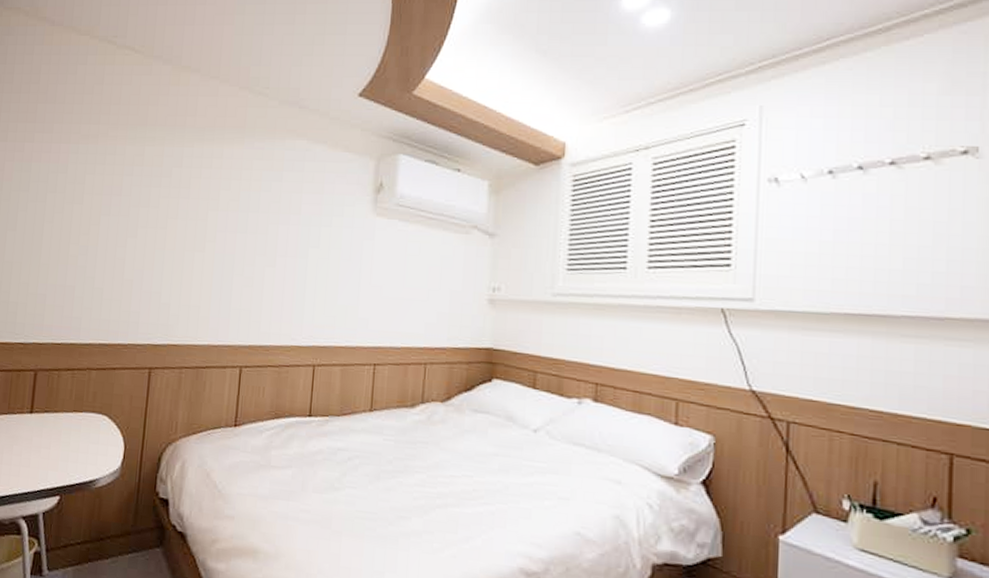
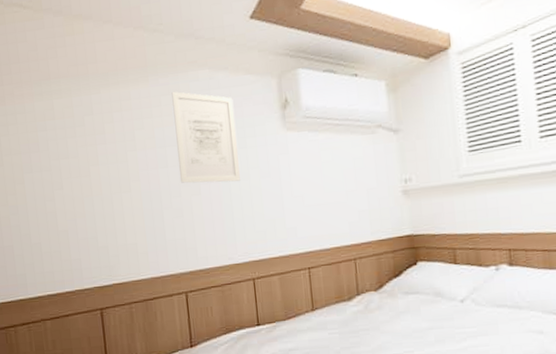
wall art: none [256,157,327,260] -> present [171,91,240,183]

